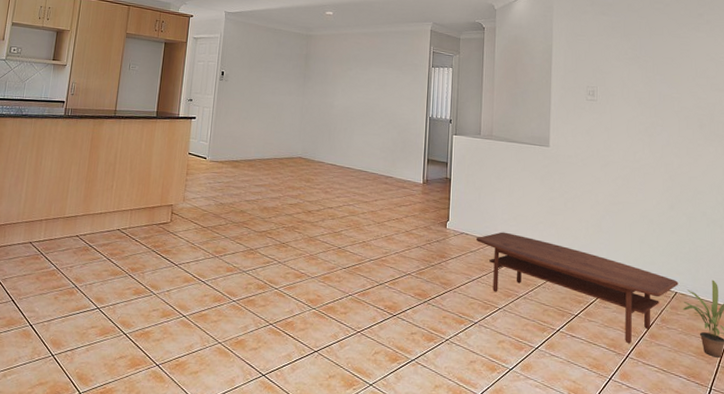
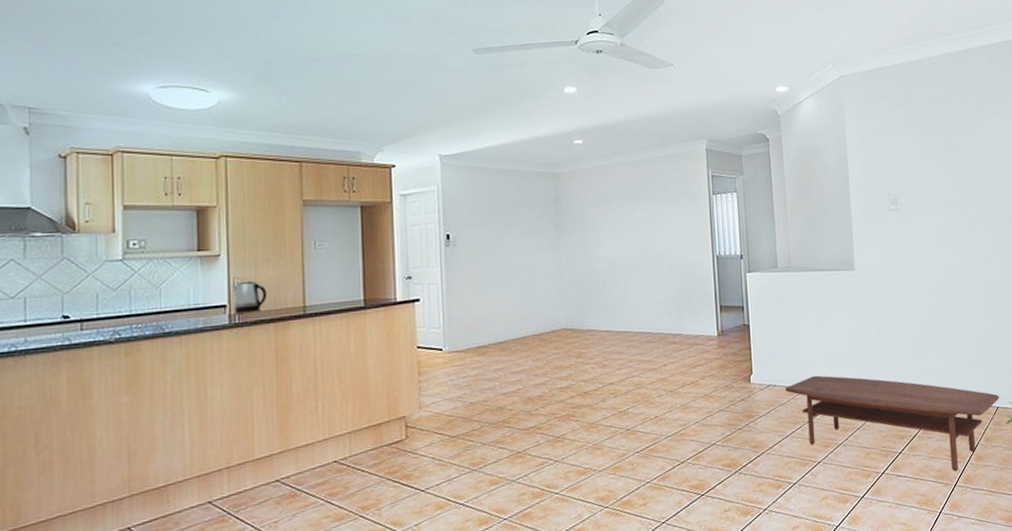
kettle: none [69,86,93,110] -> present [233,280,267,314]

